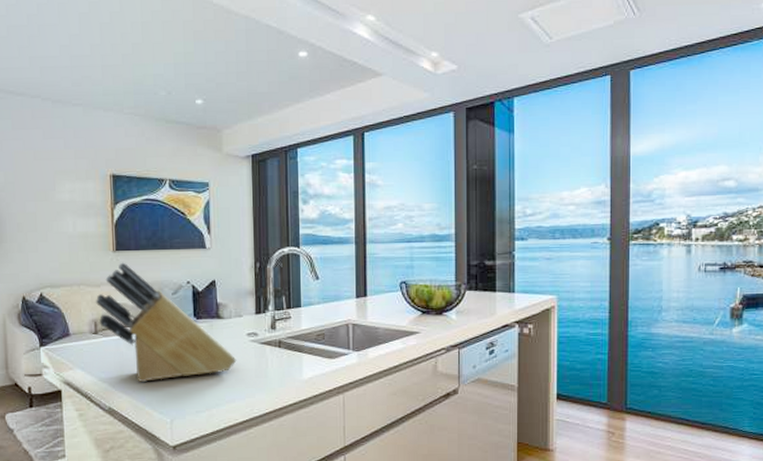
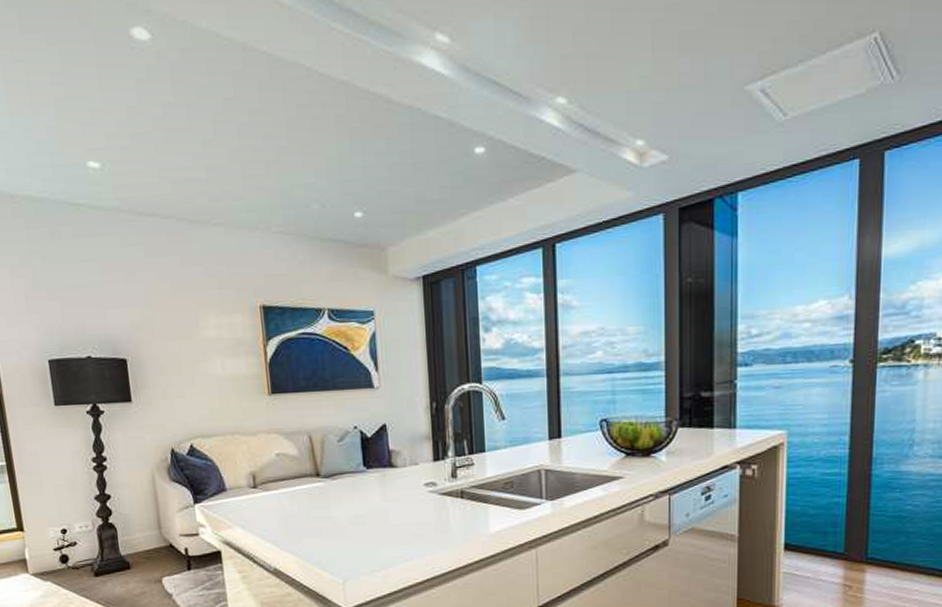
knife block: present [95,262,237,383] -> none [251,406,414,541]

